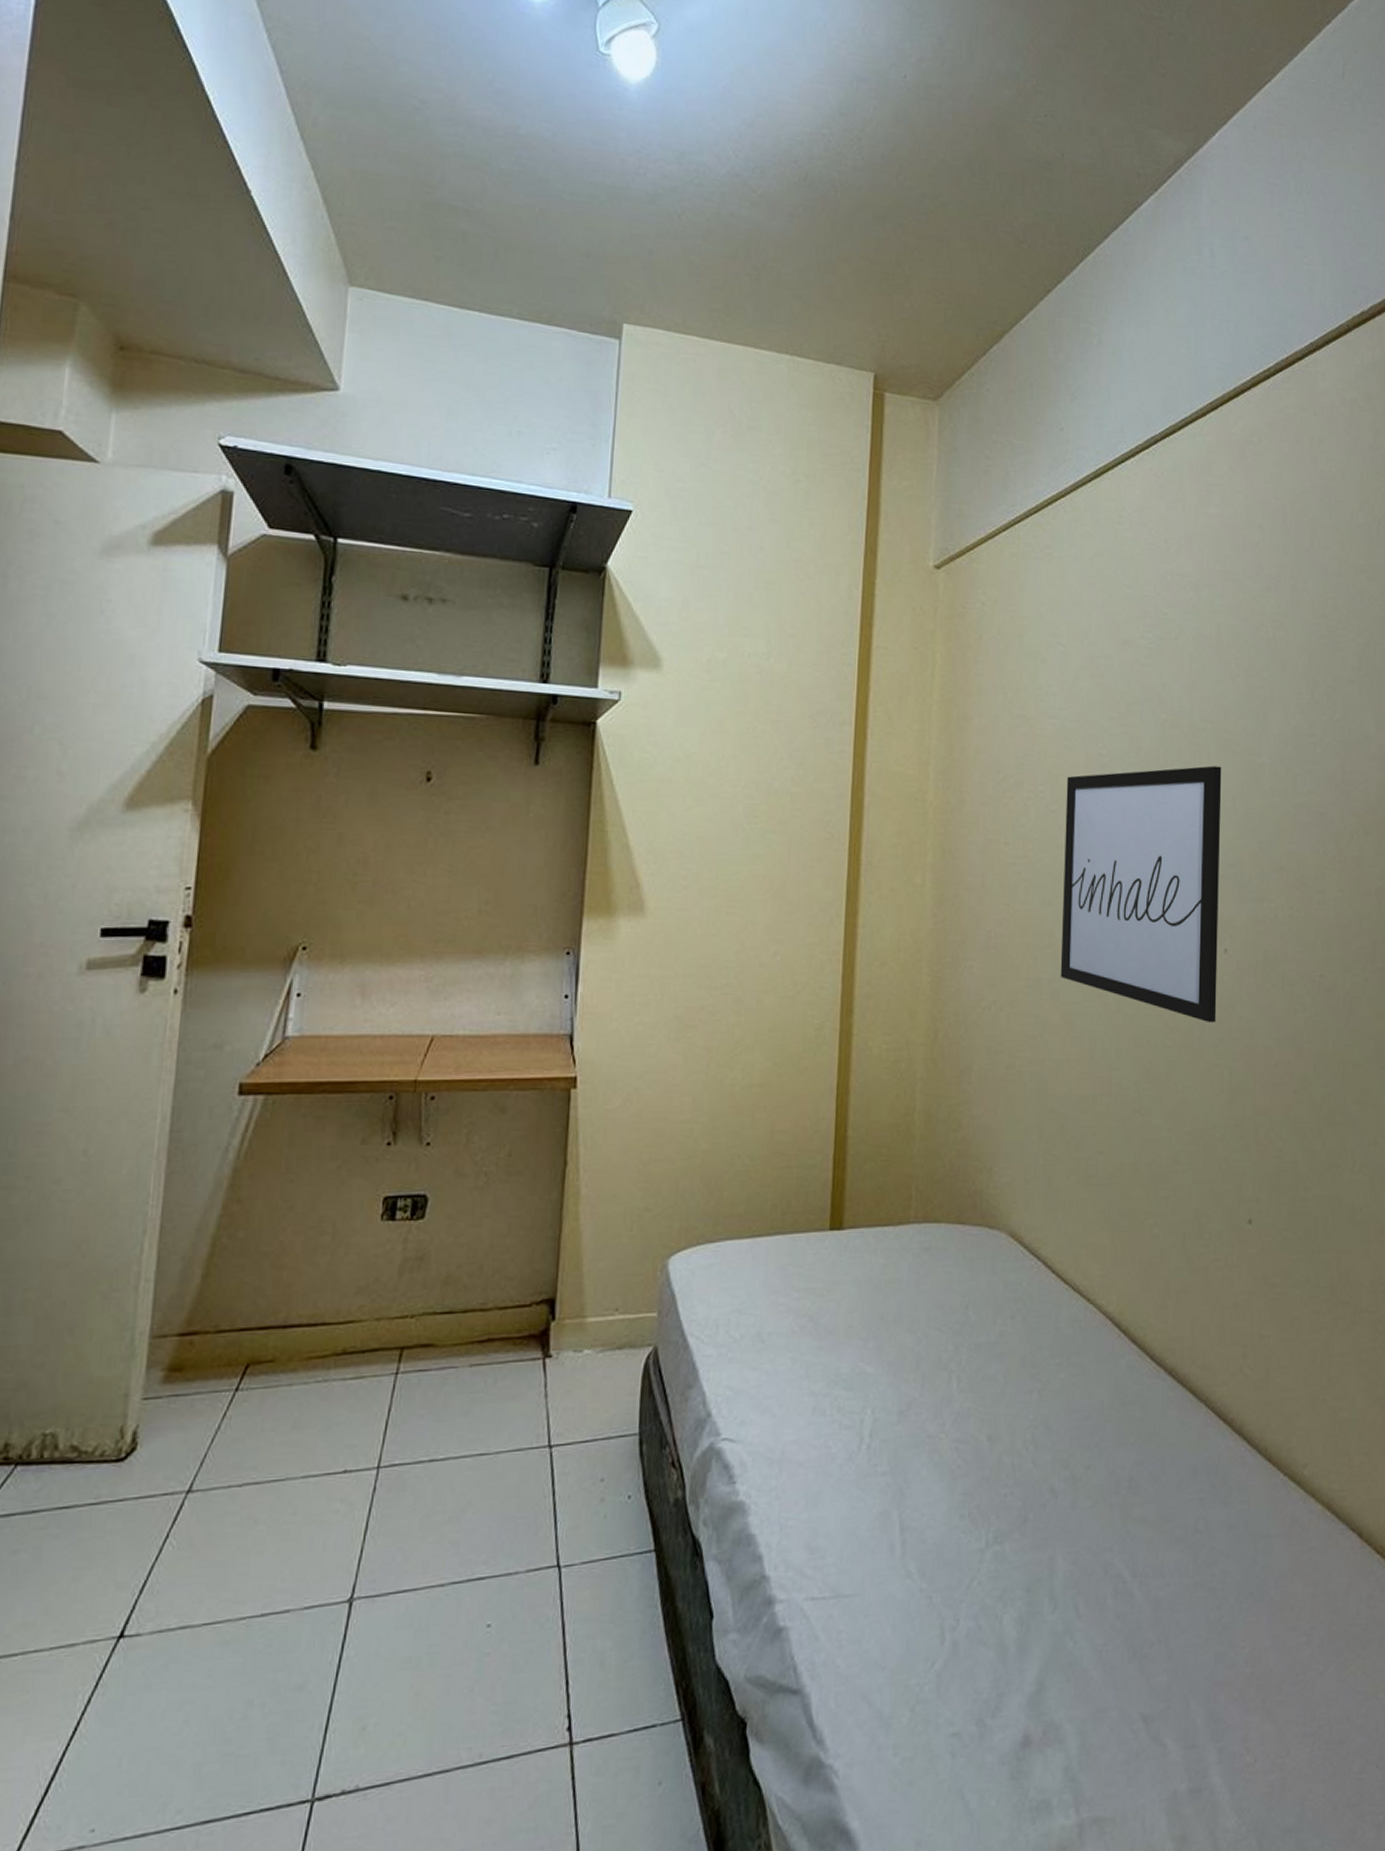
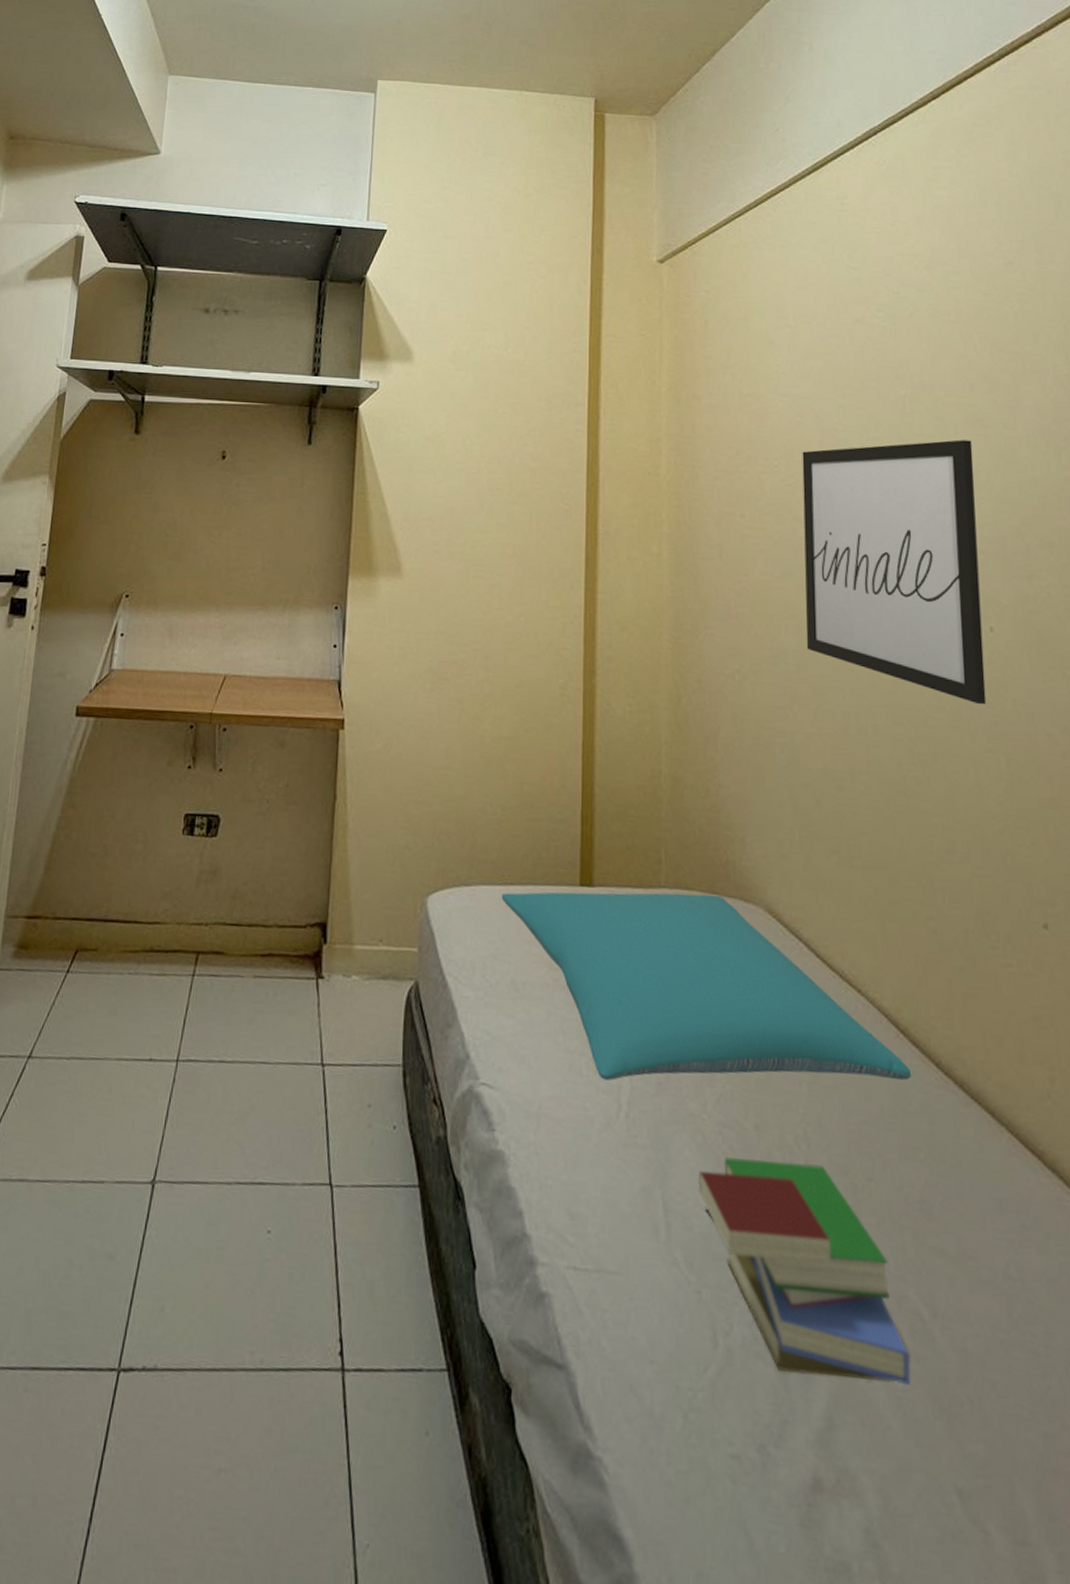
pillow: none [748,1225,1129,1417] -> present [501,892,912,1081]
book: none [933,1463,1112,1652] -> present [697,1156,911,1384]

